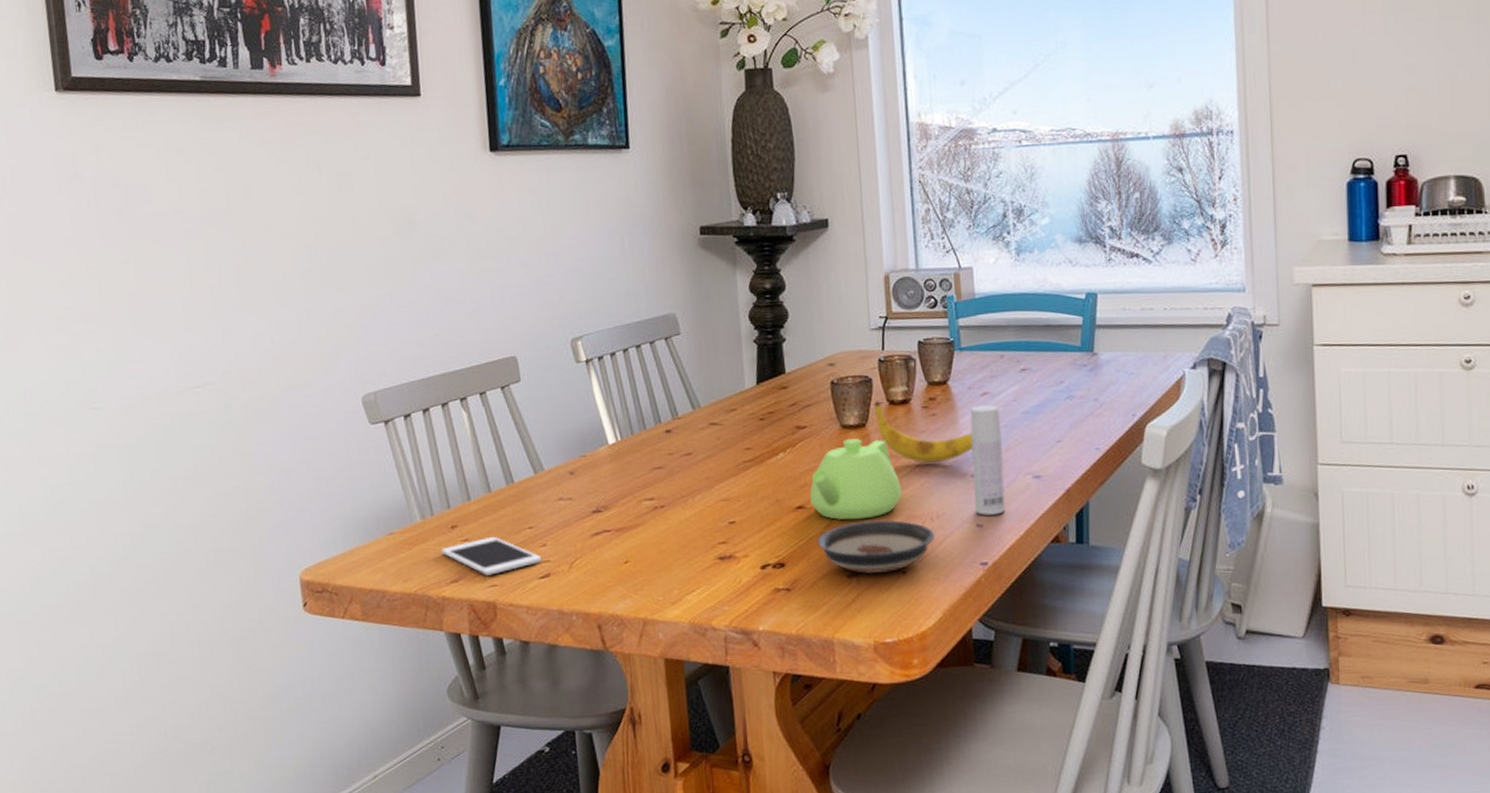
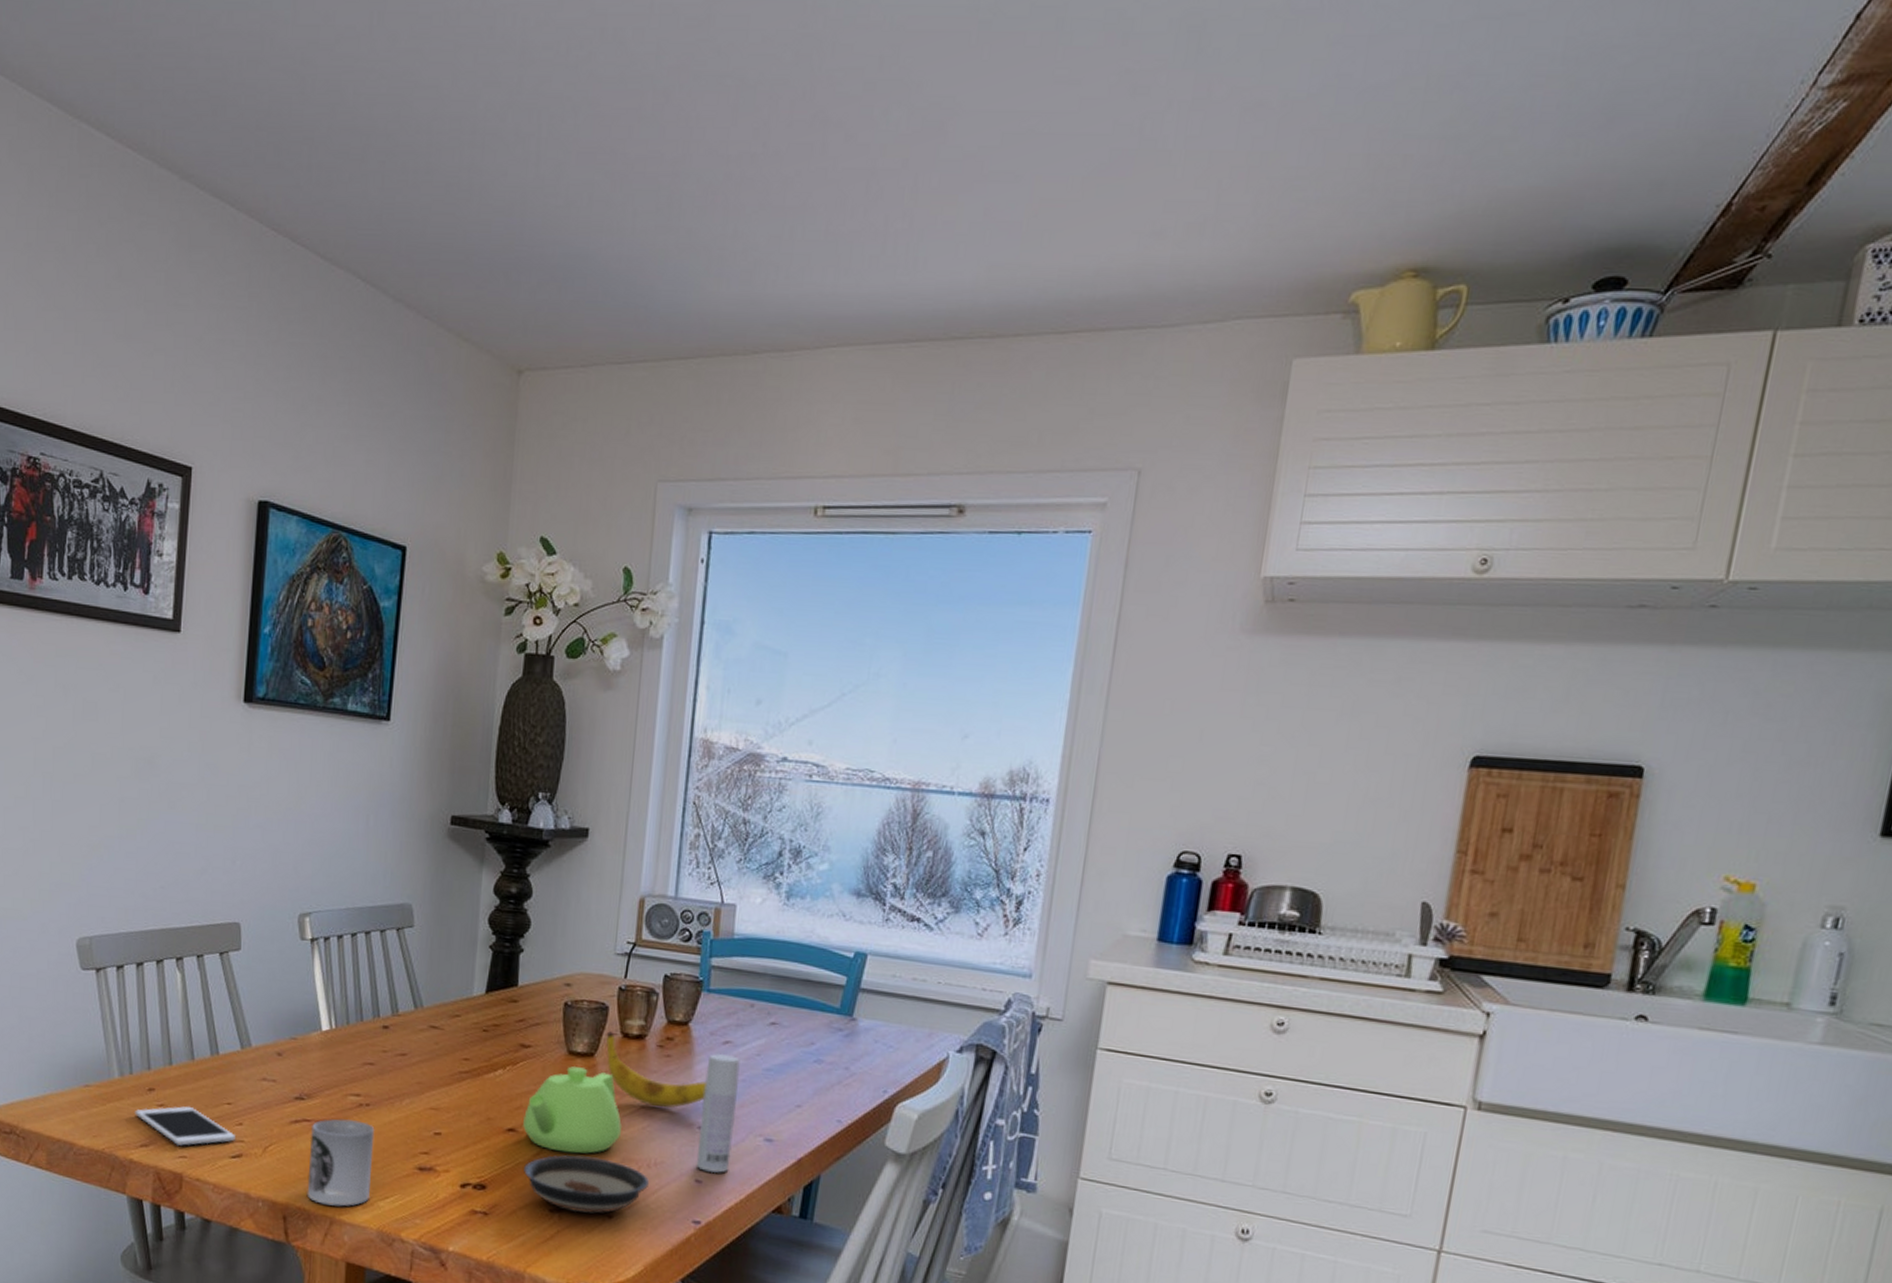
cup: none [612,523,677,608] -> present [307,1118,375,1207]

